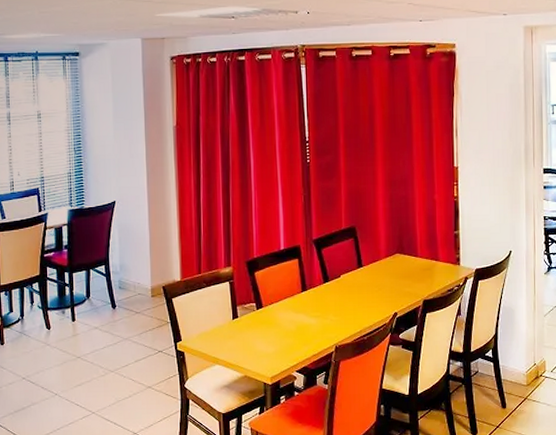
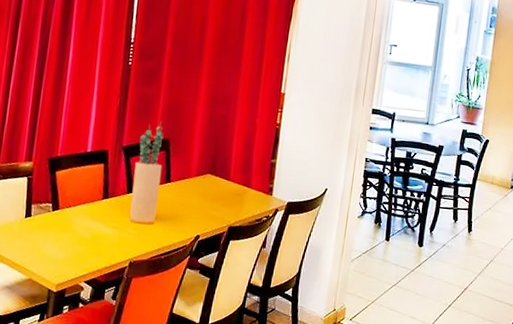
vase: none [327,211,354,310] -> present [129,121,164,225]

